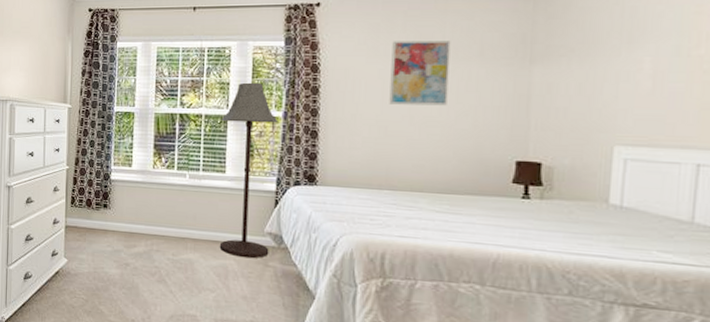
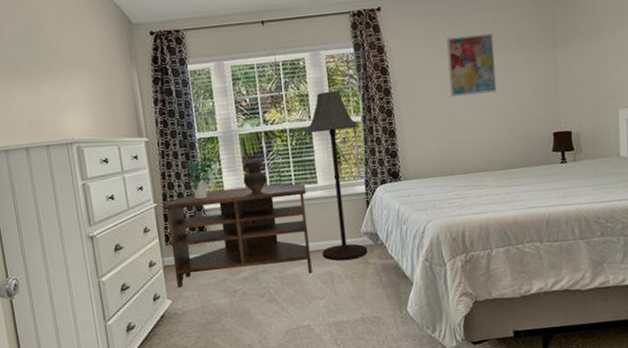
tv stand: none [73,163,213,263] -> present [162,183,312,288]
potted plant: none [99,130,130,170] -> present [185,157,217,200]
ceramic vessel: none [152,139,176,173] -> present [243,159,267,194]

